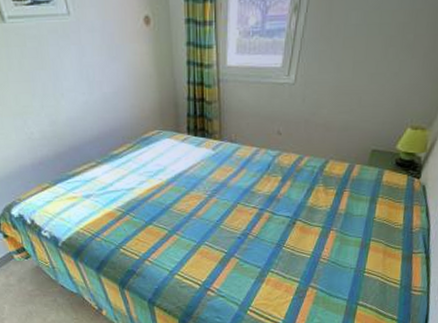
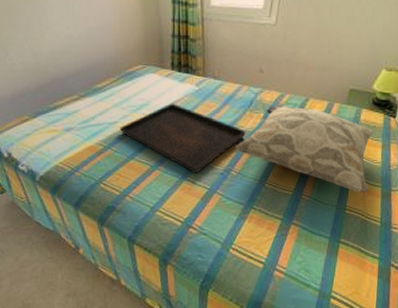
serving tray: none [137,168,264,238] -> present [120,103,246,174]
decorative pillow: none [252,167,396,255] -> present [234,104,374,192]

